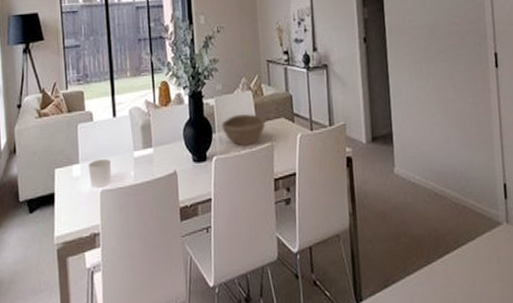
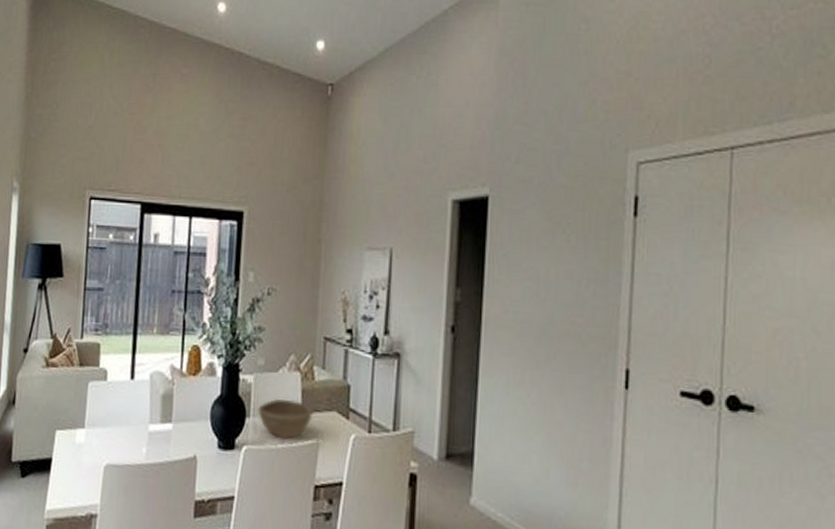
mug: present [88,159,112,188] -> none [93,427,121,461]

